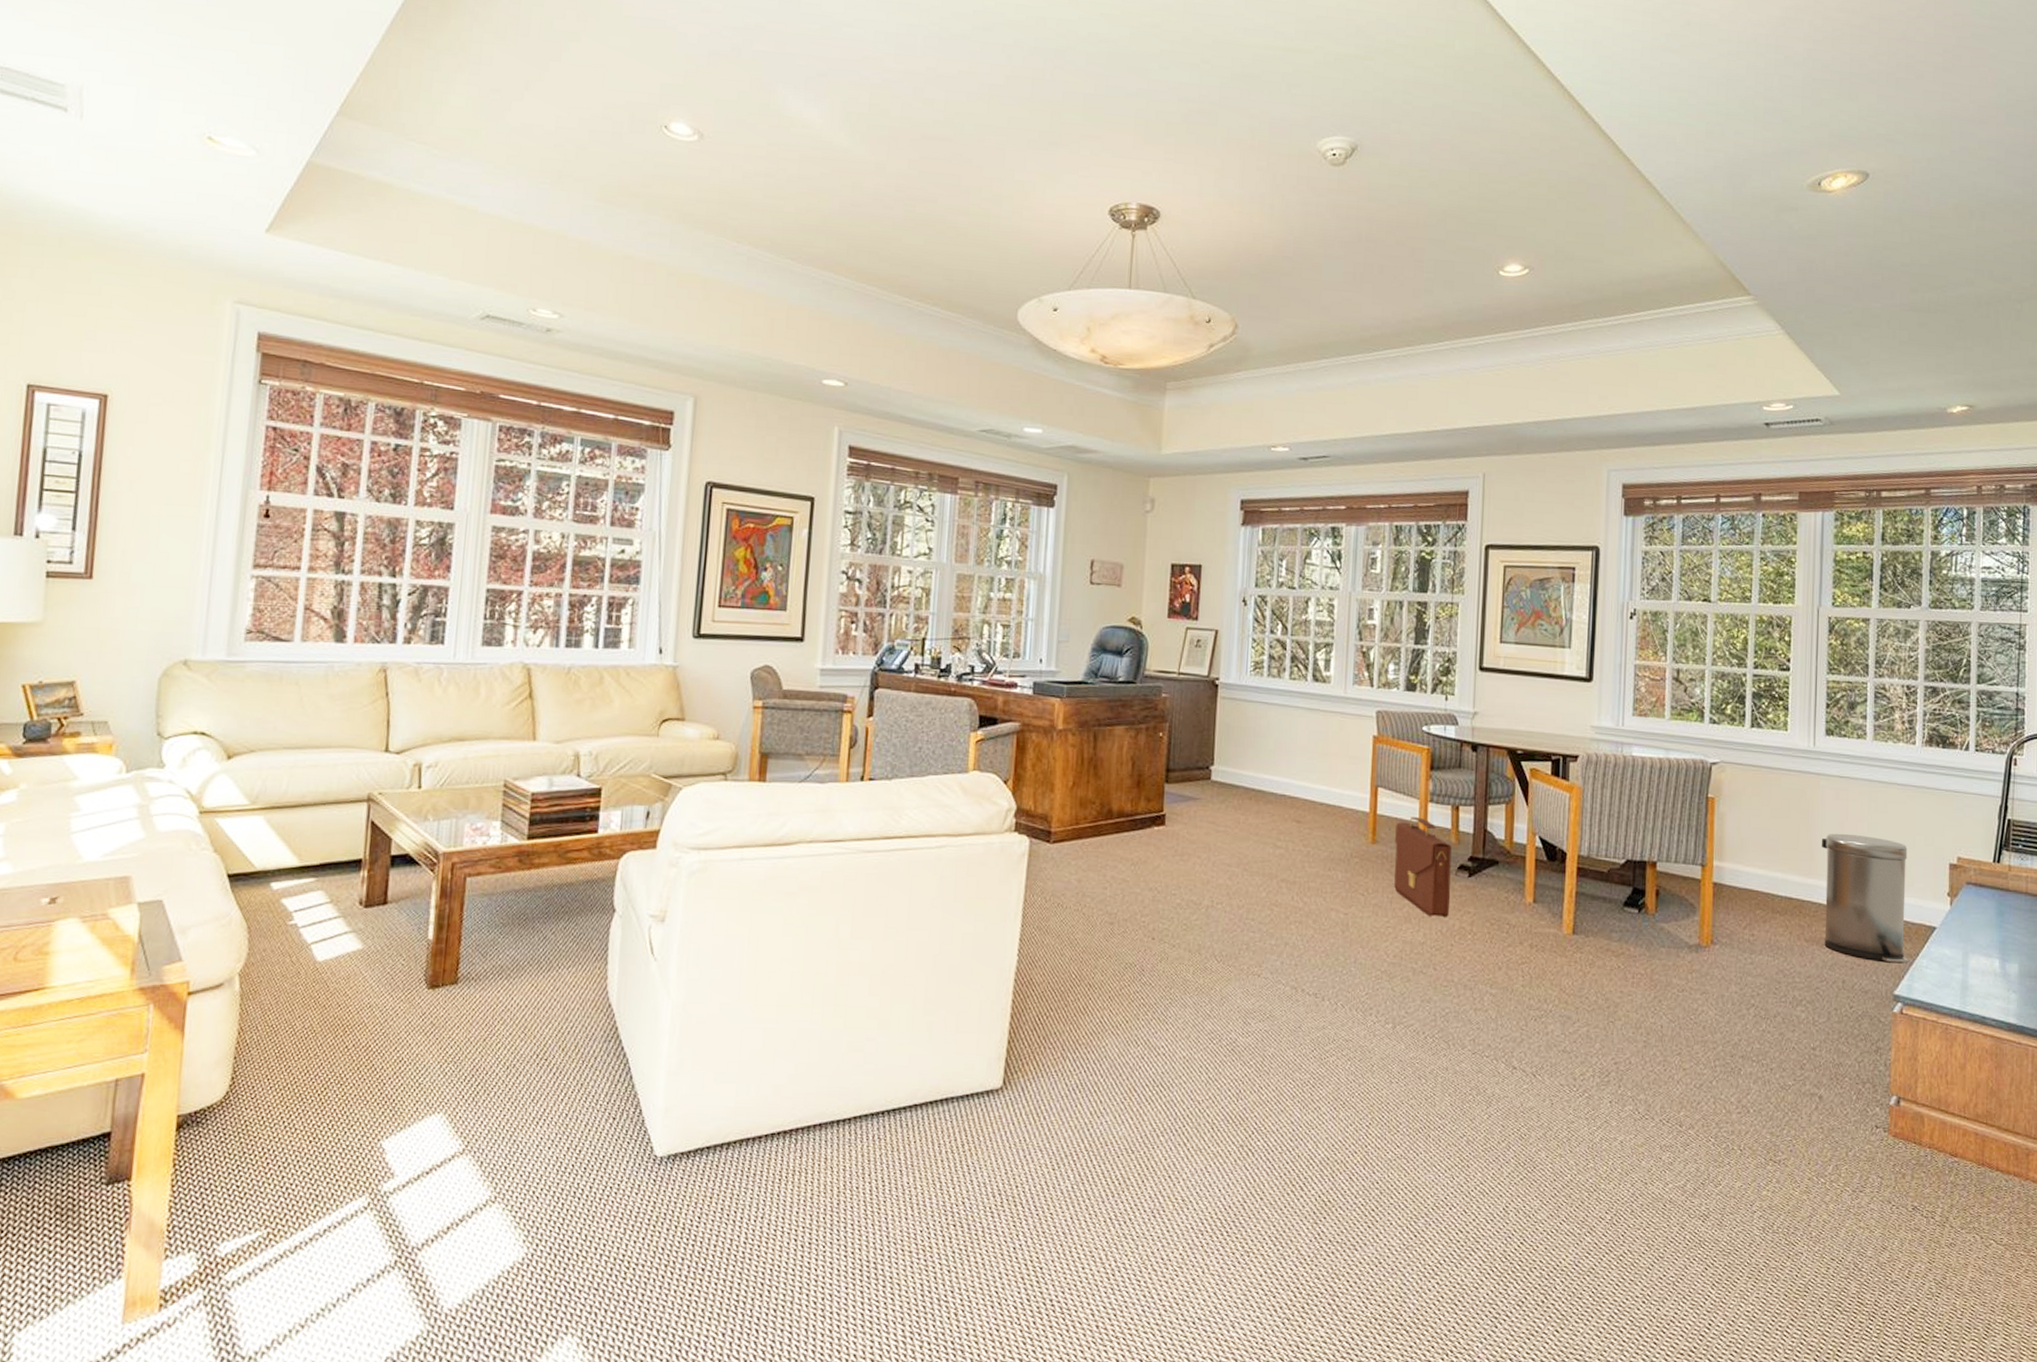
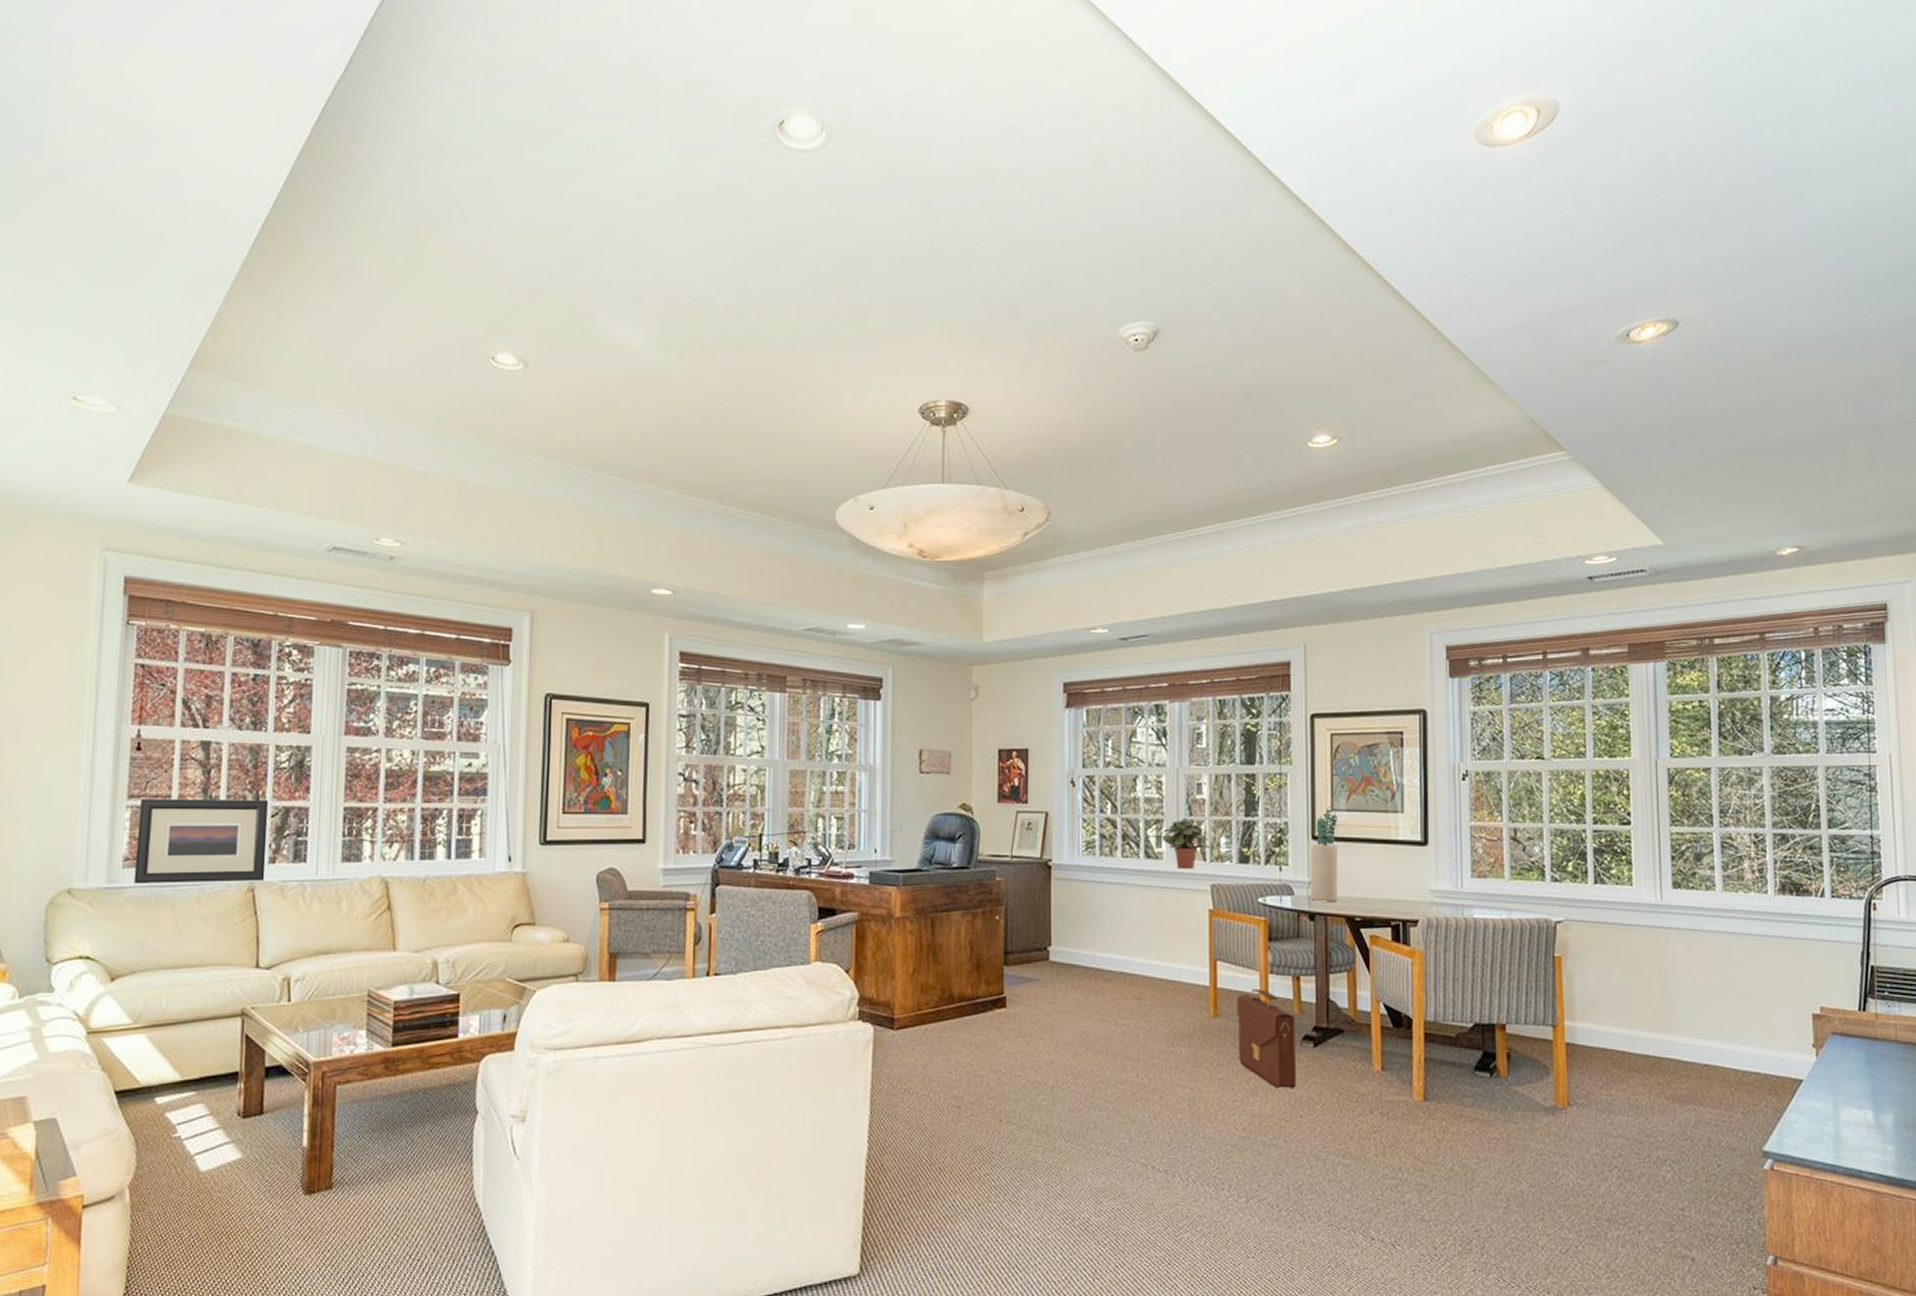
picture frame: none [256,569,406,662] -> present [134,799,269,884]
potted plant: none [1330,642,1379,695] -> present [1161,817,1211,870]
vase: none [1475,637,1506,735] -> present [1310,805,1338,903]
pedal bin: present [1821,833,1910,963] -> none [1675,987,1778,1118]

